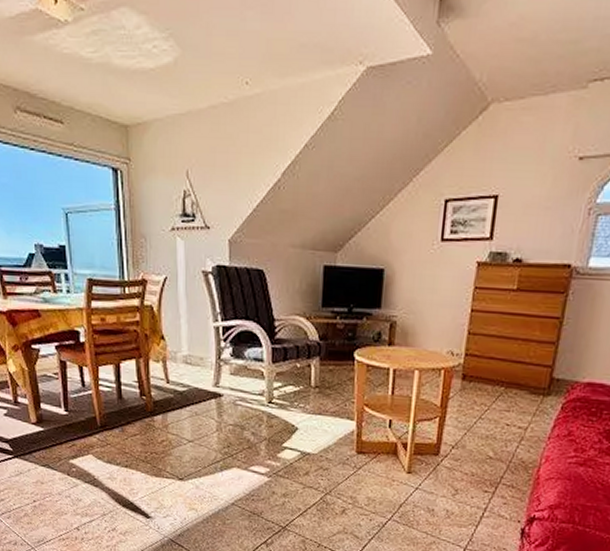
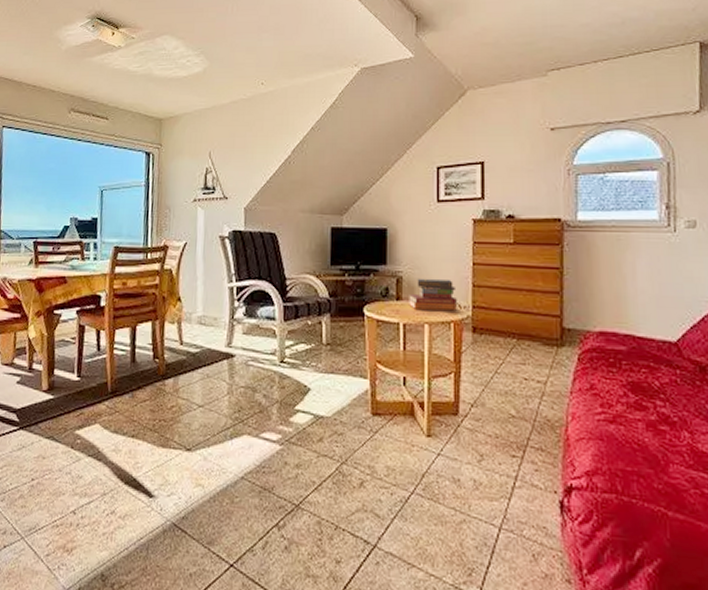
books: none [400,323,450,358] -> present [409,278,457,311]

